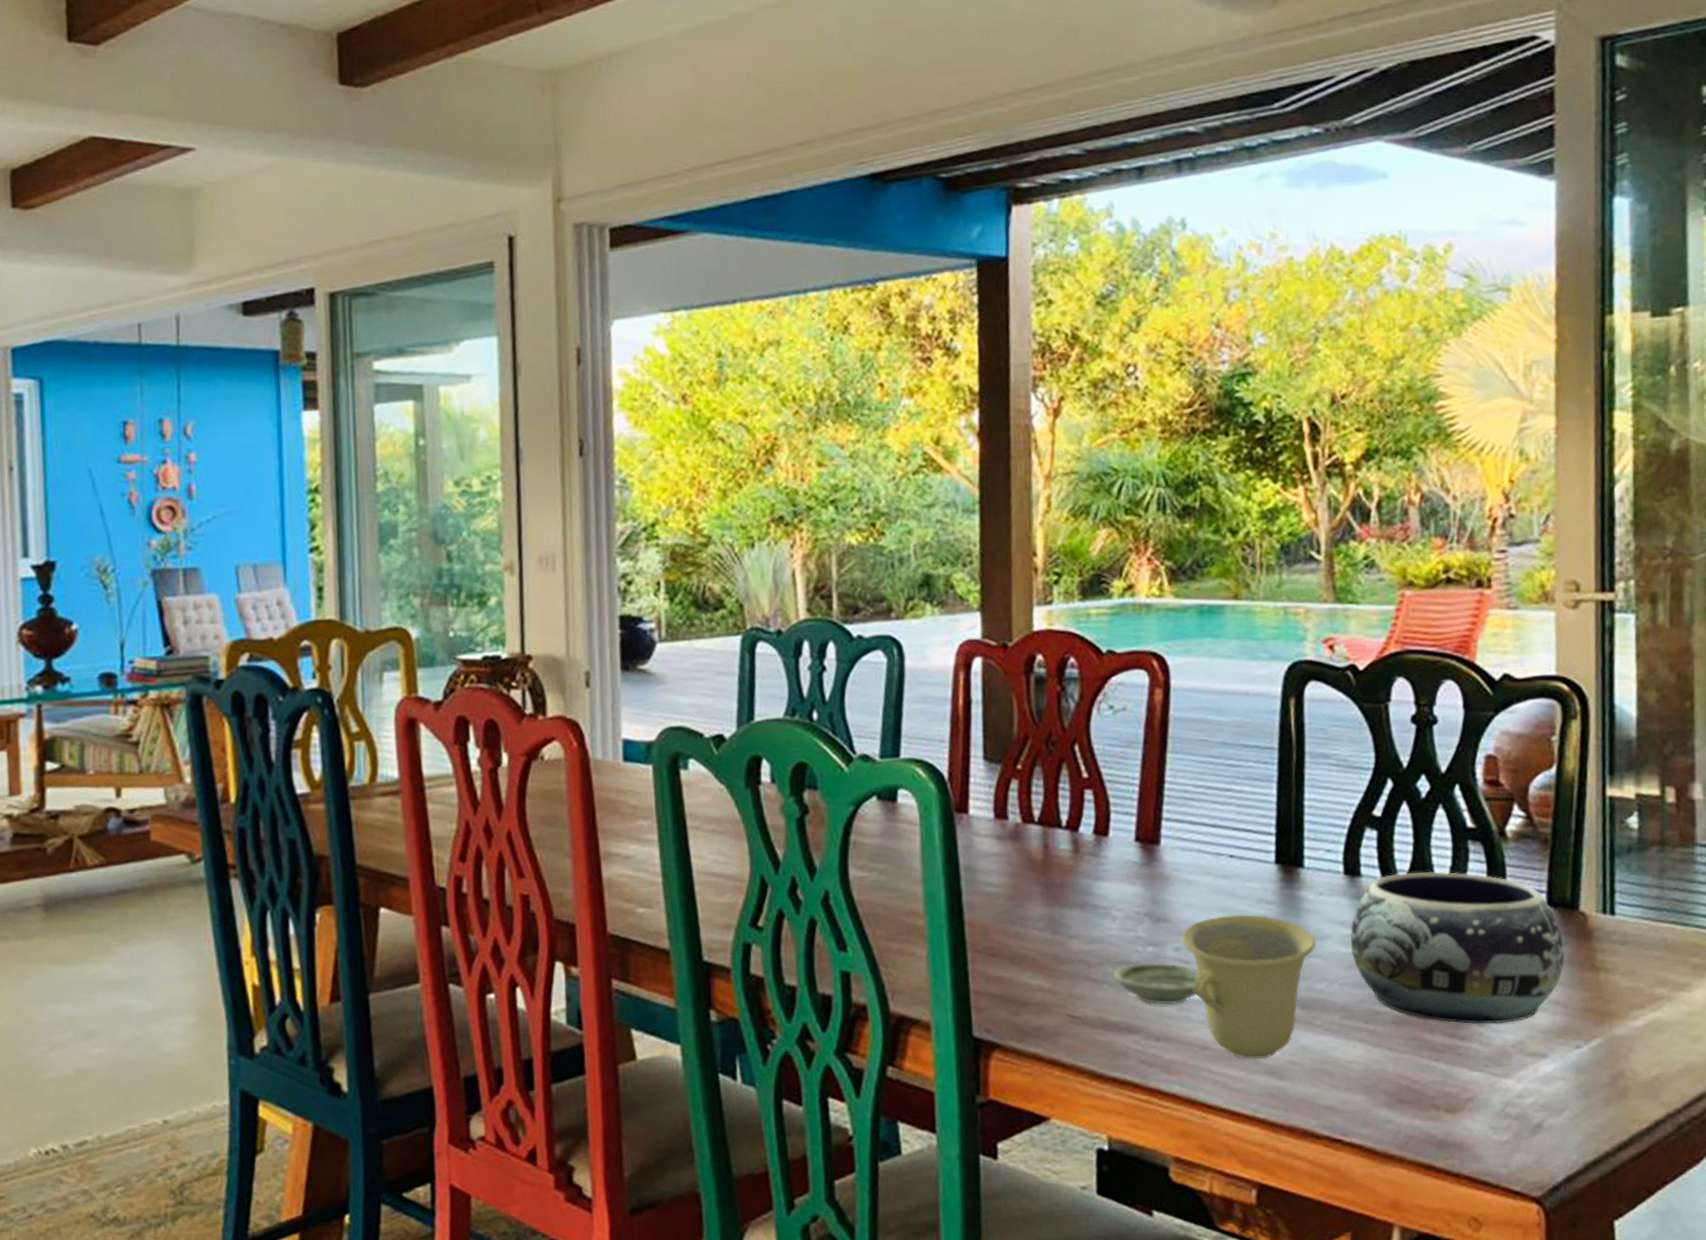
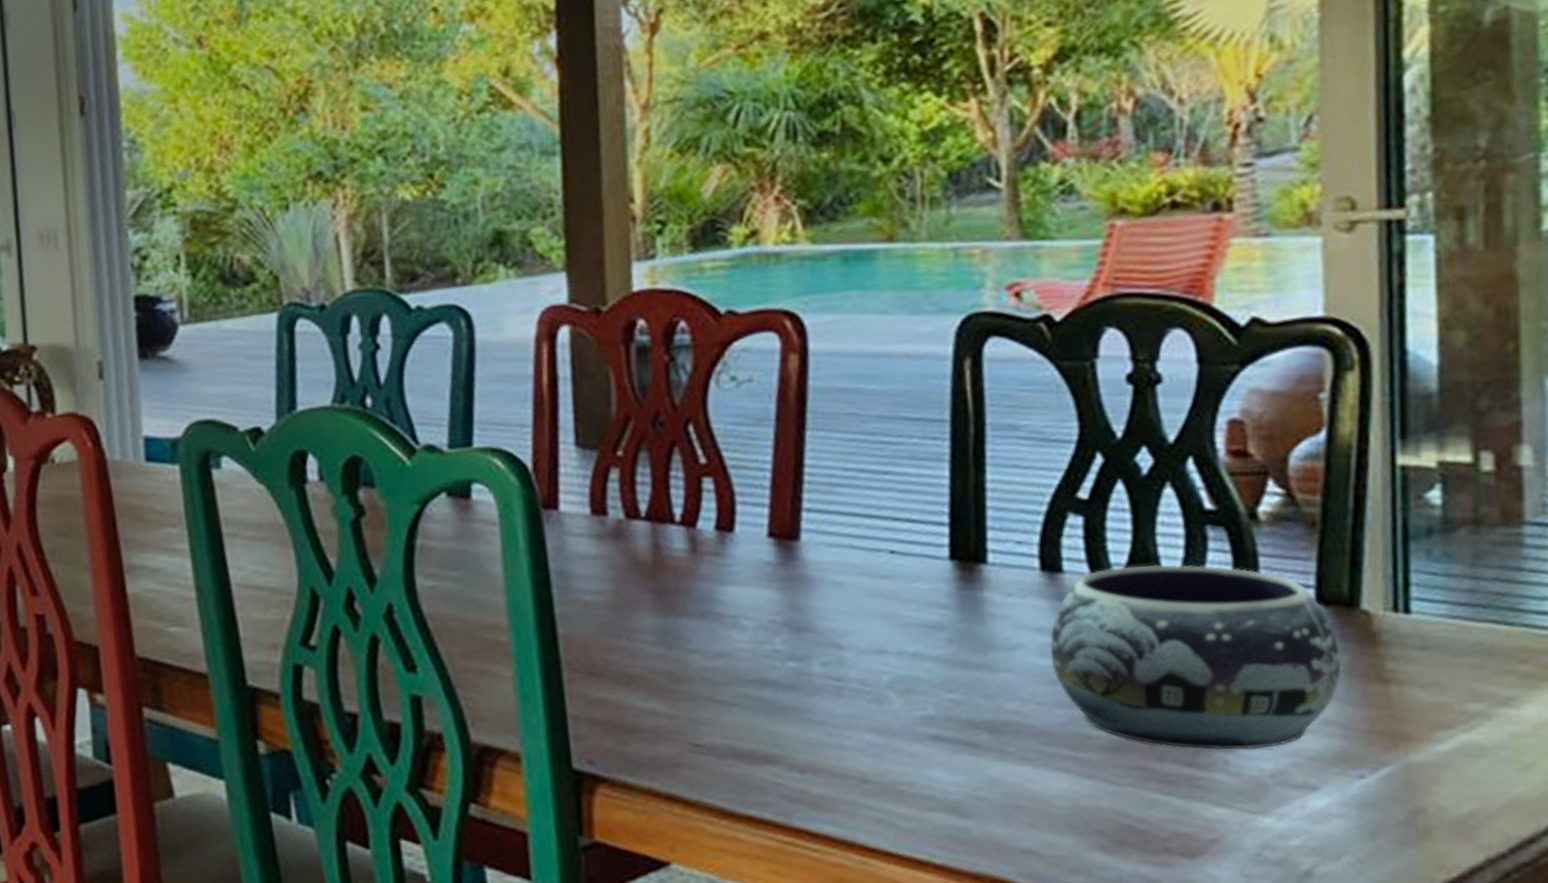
saucer: present [1112,962,1200,1006] -> none [743,680,855,731]
cup: present [1181,915,1317,1060] -> none [830,622,1006,795]

